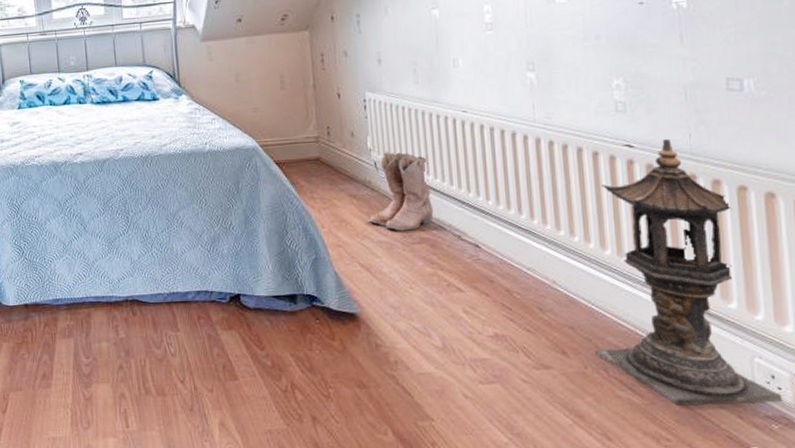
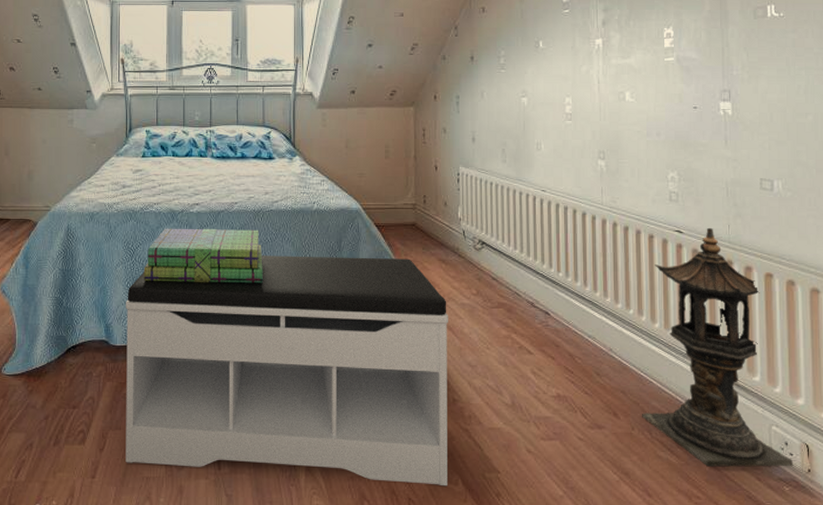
bench: none [15,196,376,437] -> present [125,255,448,487]
stack of books: none [30,176,157,238] -> present [143,228,263,284]
boots: present [367,151,434,231] -> none [453,221,512,296]

